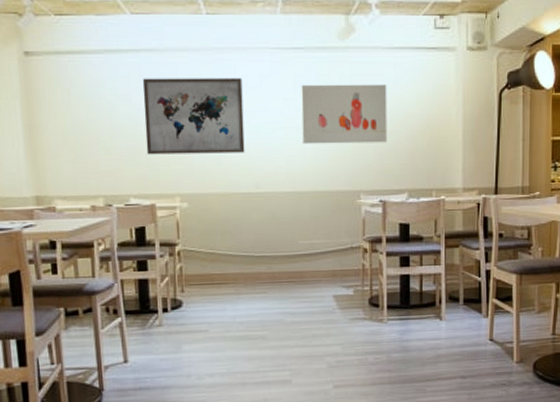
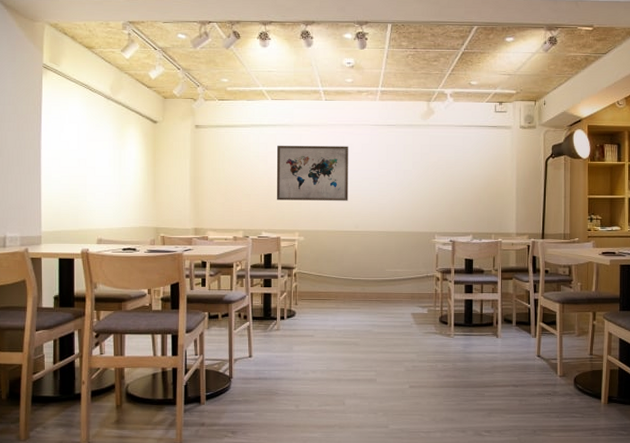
wall art: present [301,84,387,144] -> none [392,152,457,197]

